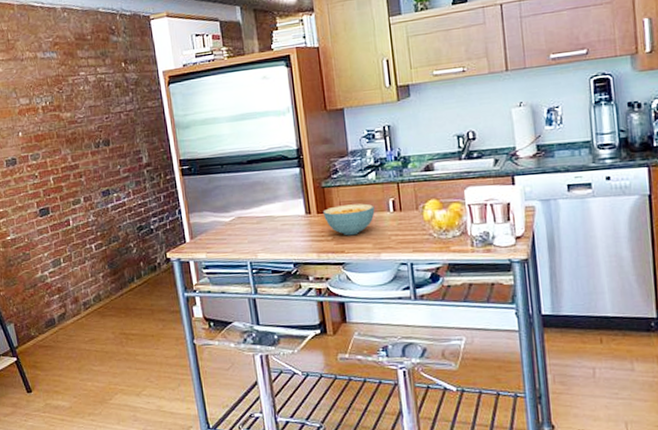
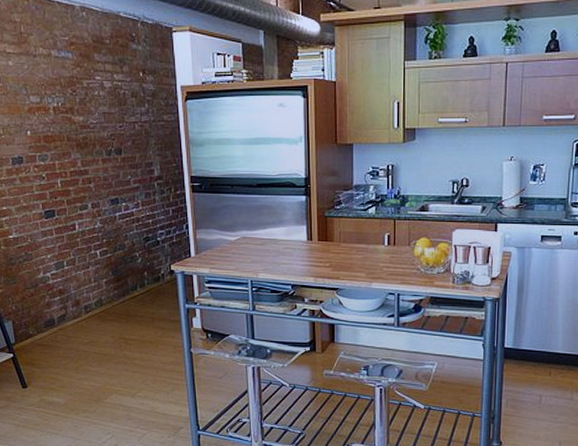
cereal bowl: present [322,203,375,236] -> none [323,235,371,264]

